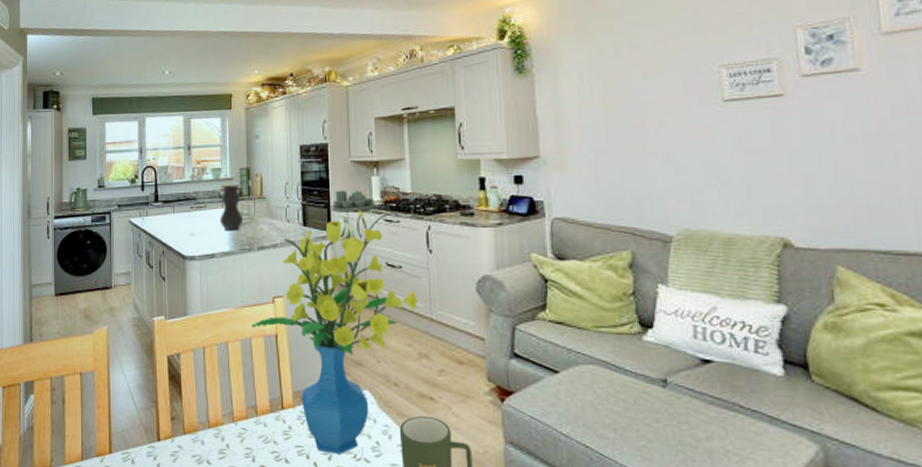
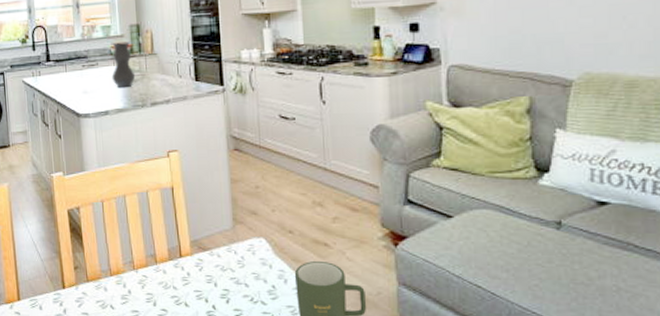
bouquet: present [251,211,418,454] -> none [147,64,312,298]
tea set: present [331,190,376,214] -> none [223,43,268,67]

